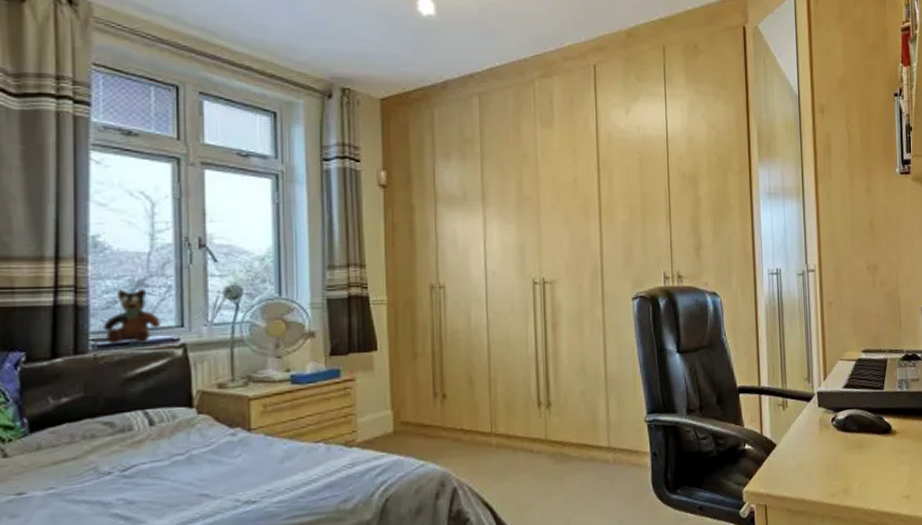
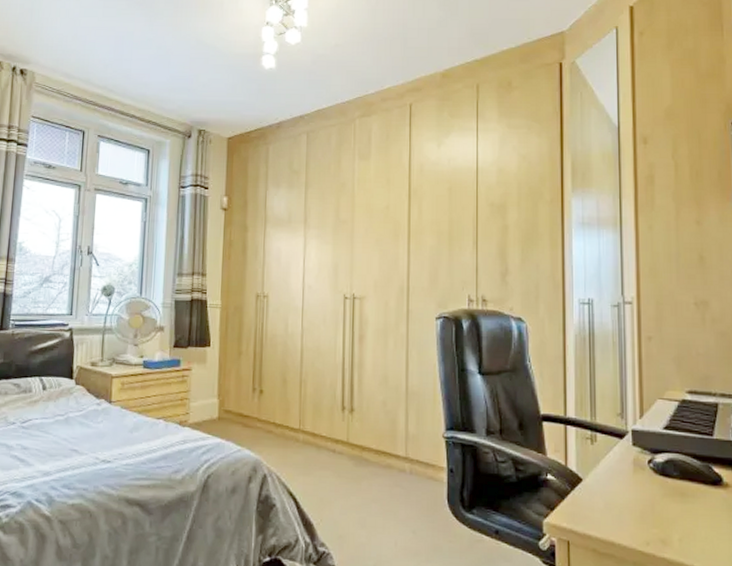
stuffed animal: present [102,289,161,344] -> none [19,284,58,326]

